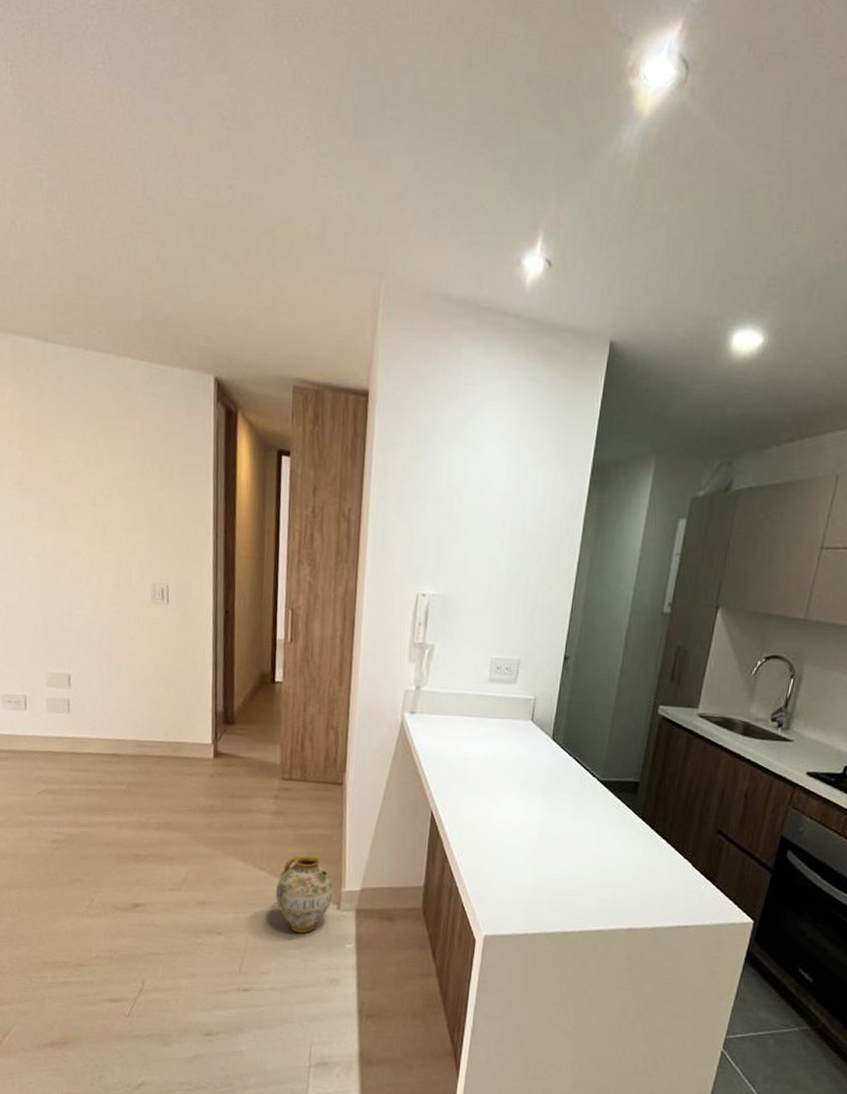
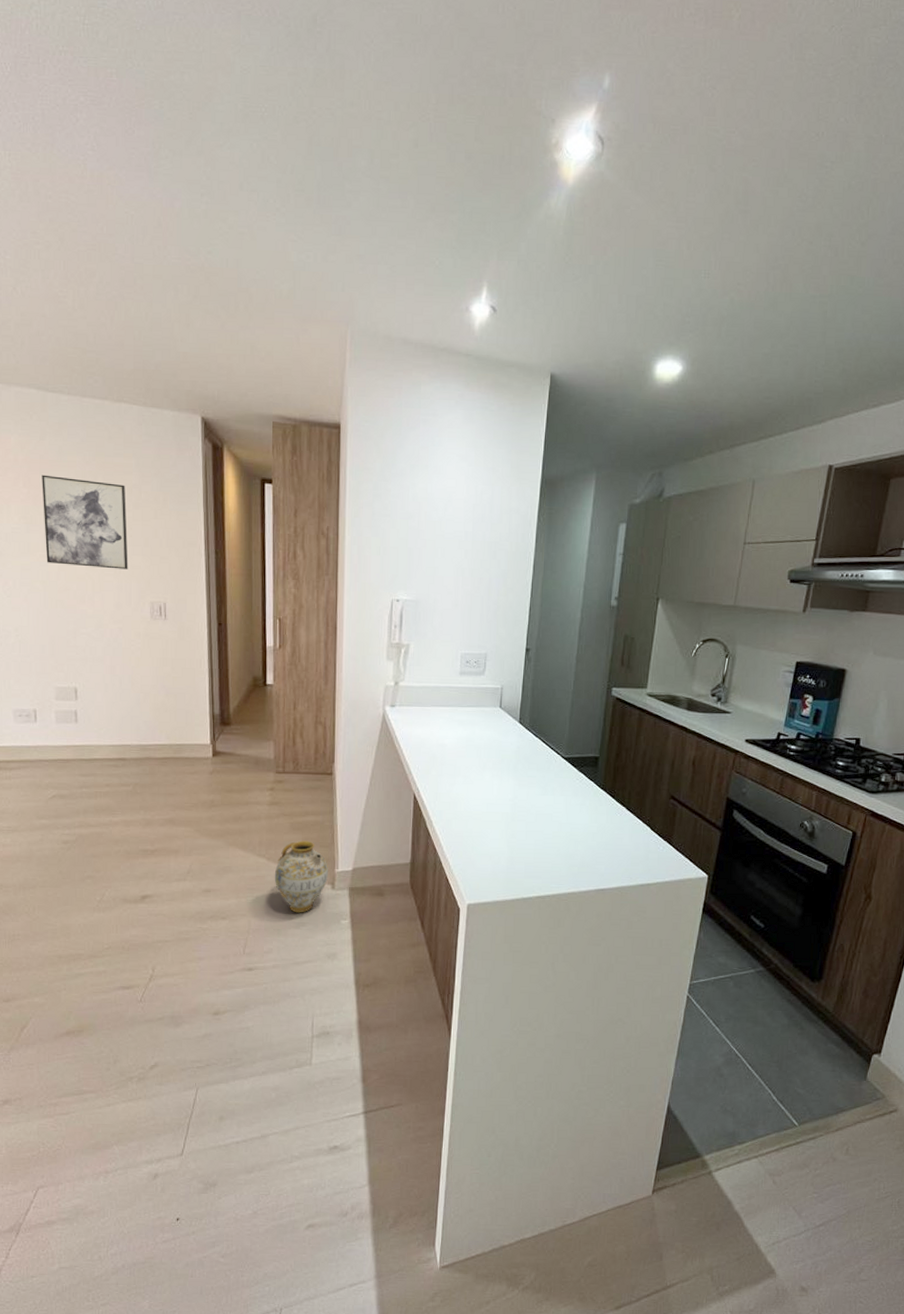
wall art: none [38,436,130,546] -> present [42,474,128,569]

